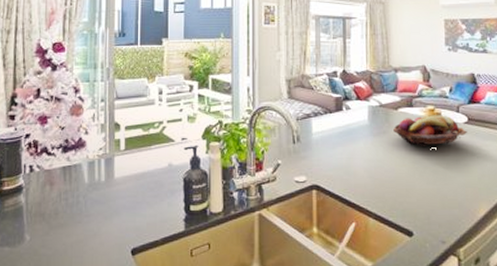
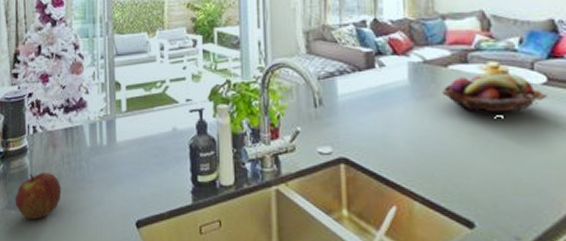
apple: none [8,209,58,255] -> present [15,172,62,220]

